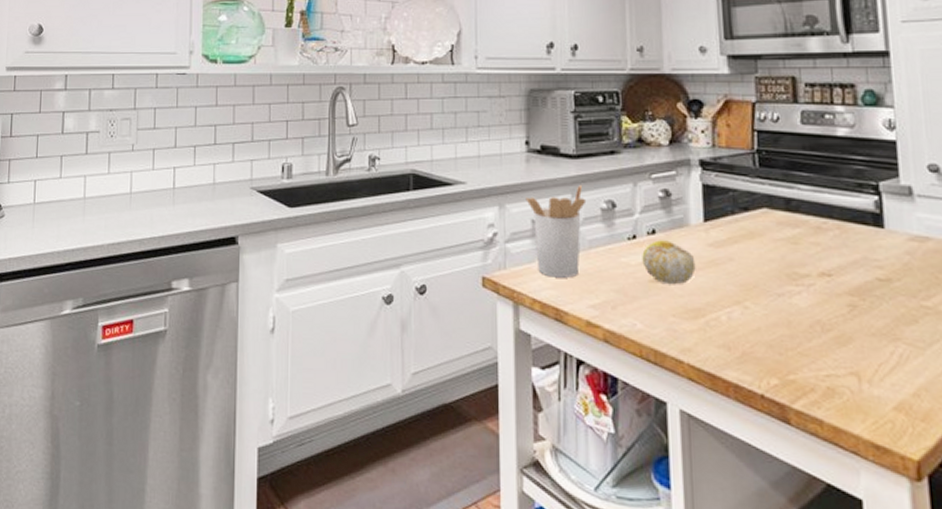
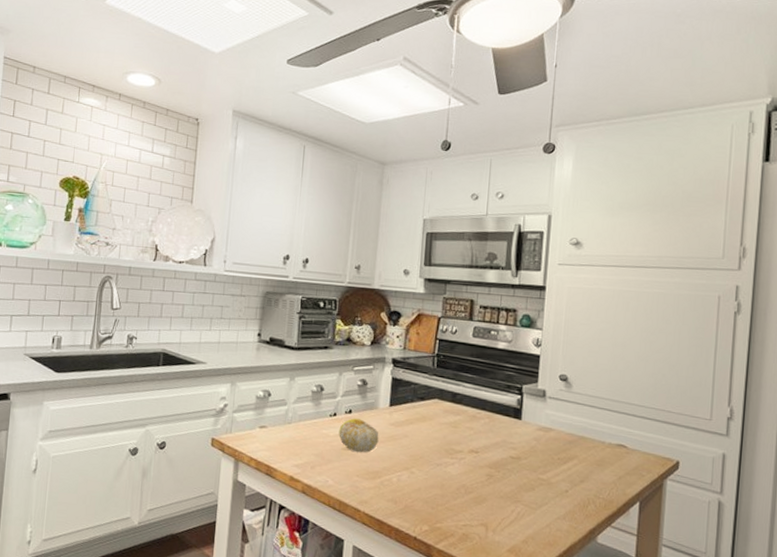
utensil holder: present [526,185,587,278] -> none [253,372,301,443]

